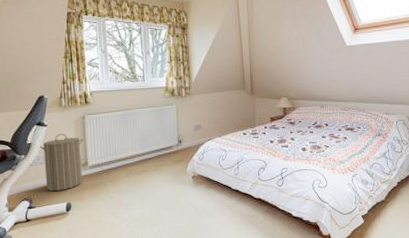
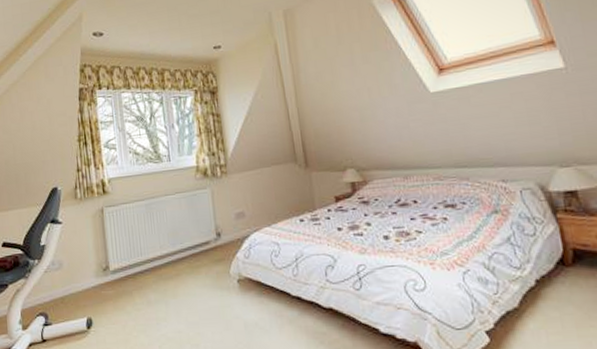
laundry hamper: present [39,133,84,191] -> none [54,231,104,303]

